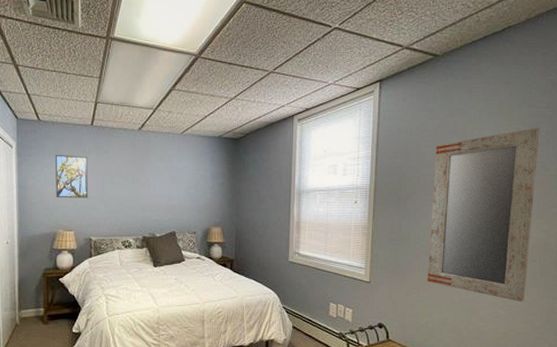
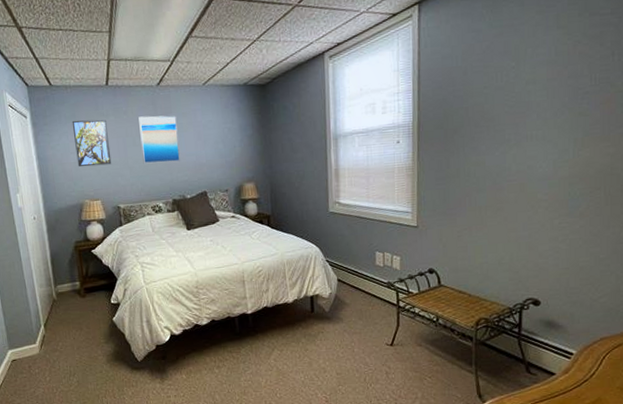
wall art: none [118,156,154,201] -> present [138,115,180,164]
home mirror: present [427,128,540,302] -> none [479,39,604,234]

